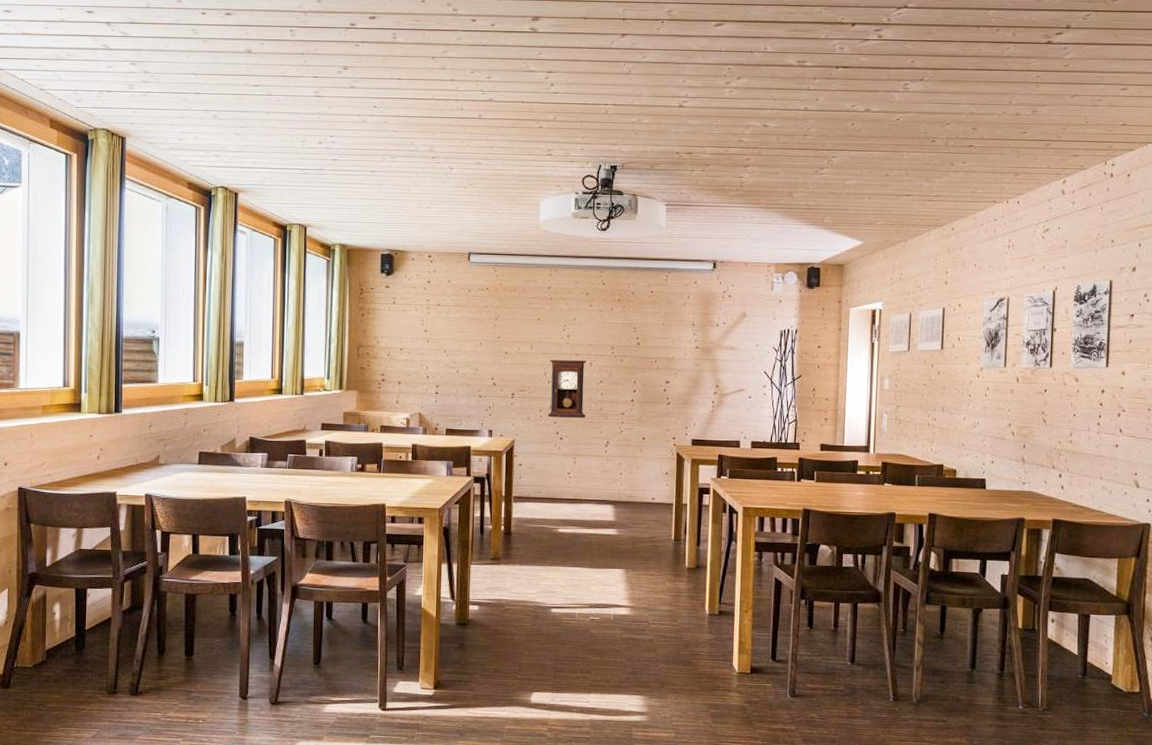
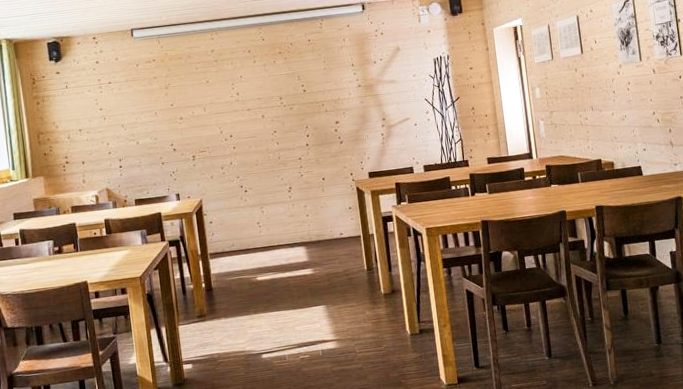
pendulum clock: present [548,360,587,419] -> none [224,114,266,173]

